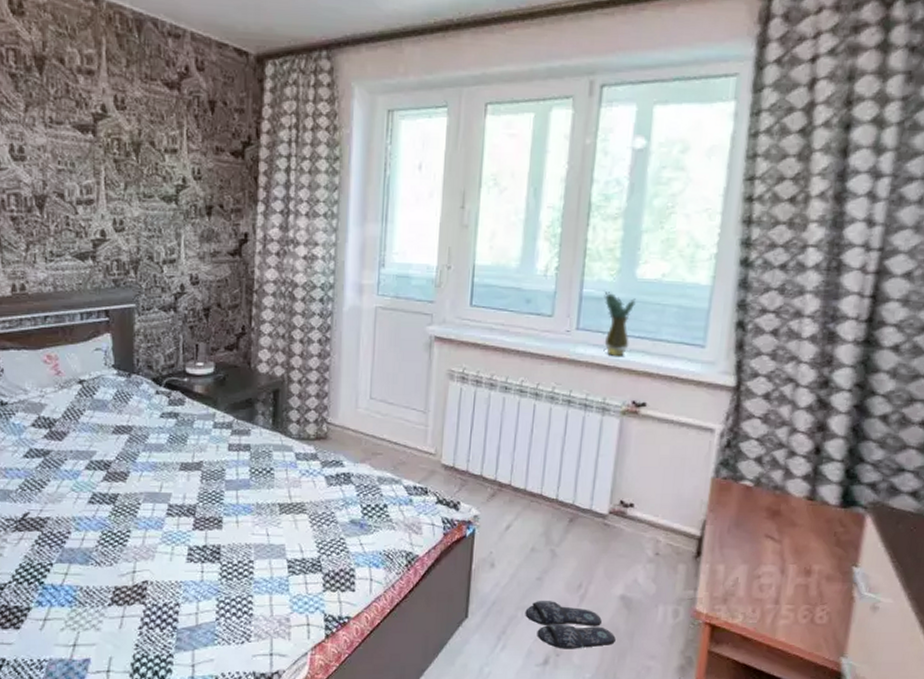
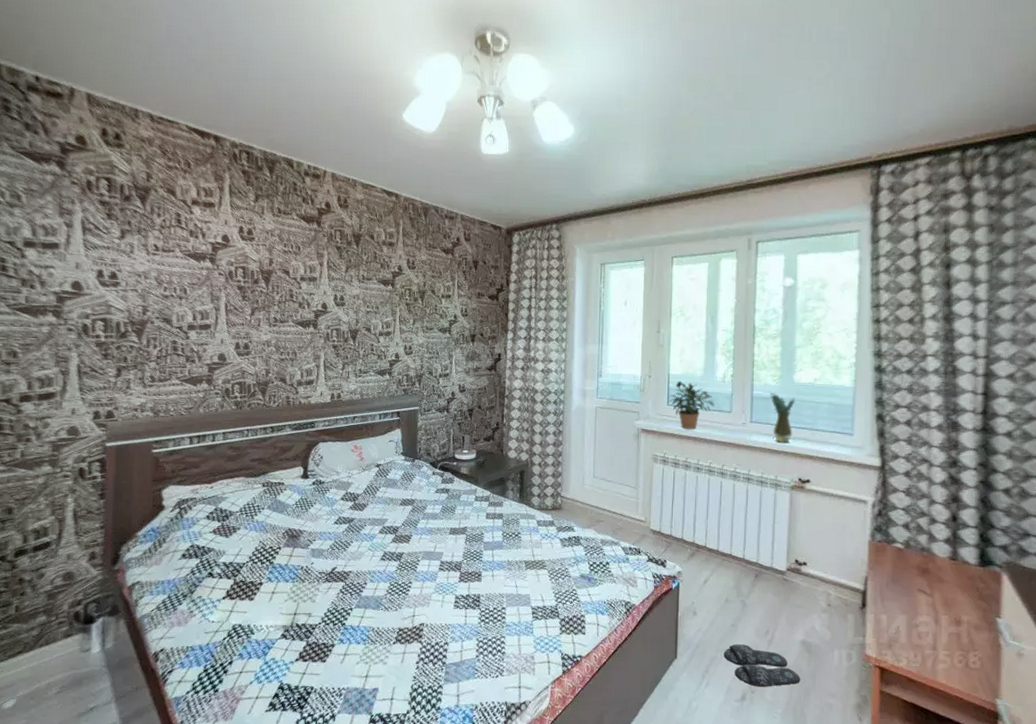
potted plant: none [471,273,533,339] -> present [668,380,715,430]

